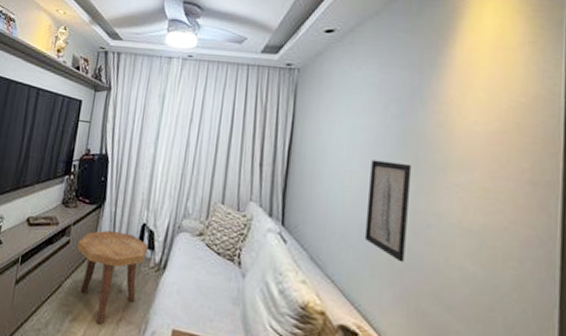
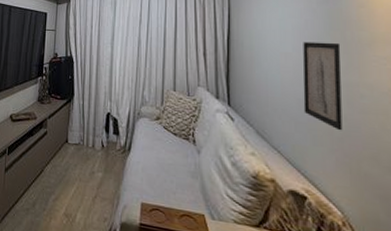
side table: present [77,230,149,325] -> none [54,120,114,202]

